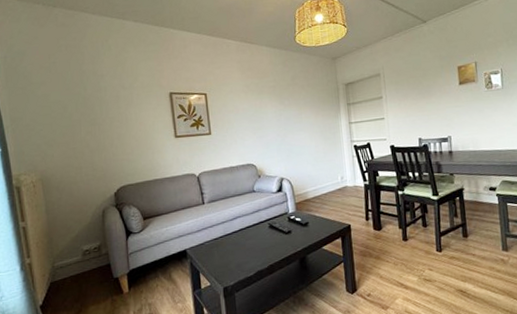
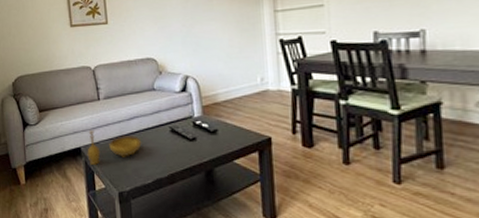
decorative bowl: none [192,232,244,265] -> present [87,130,142,165]

